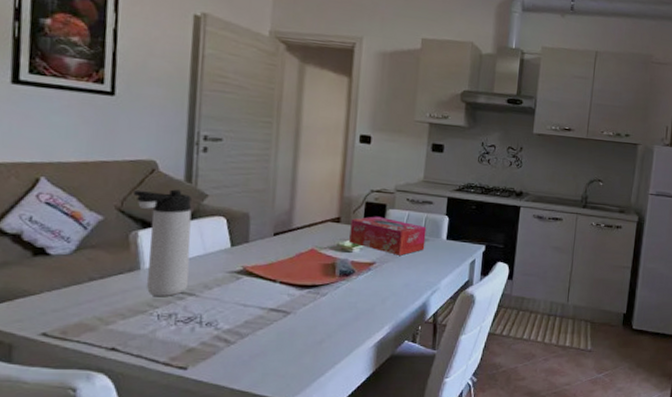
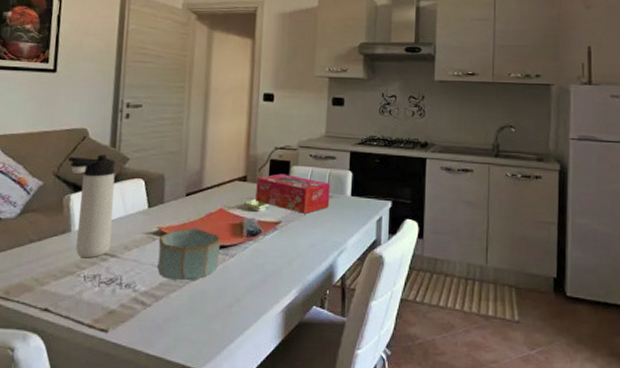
bowl: none [242,267,312,319] -> present [157,227,221,281]

